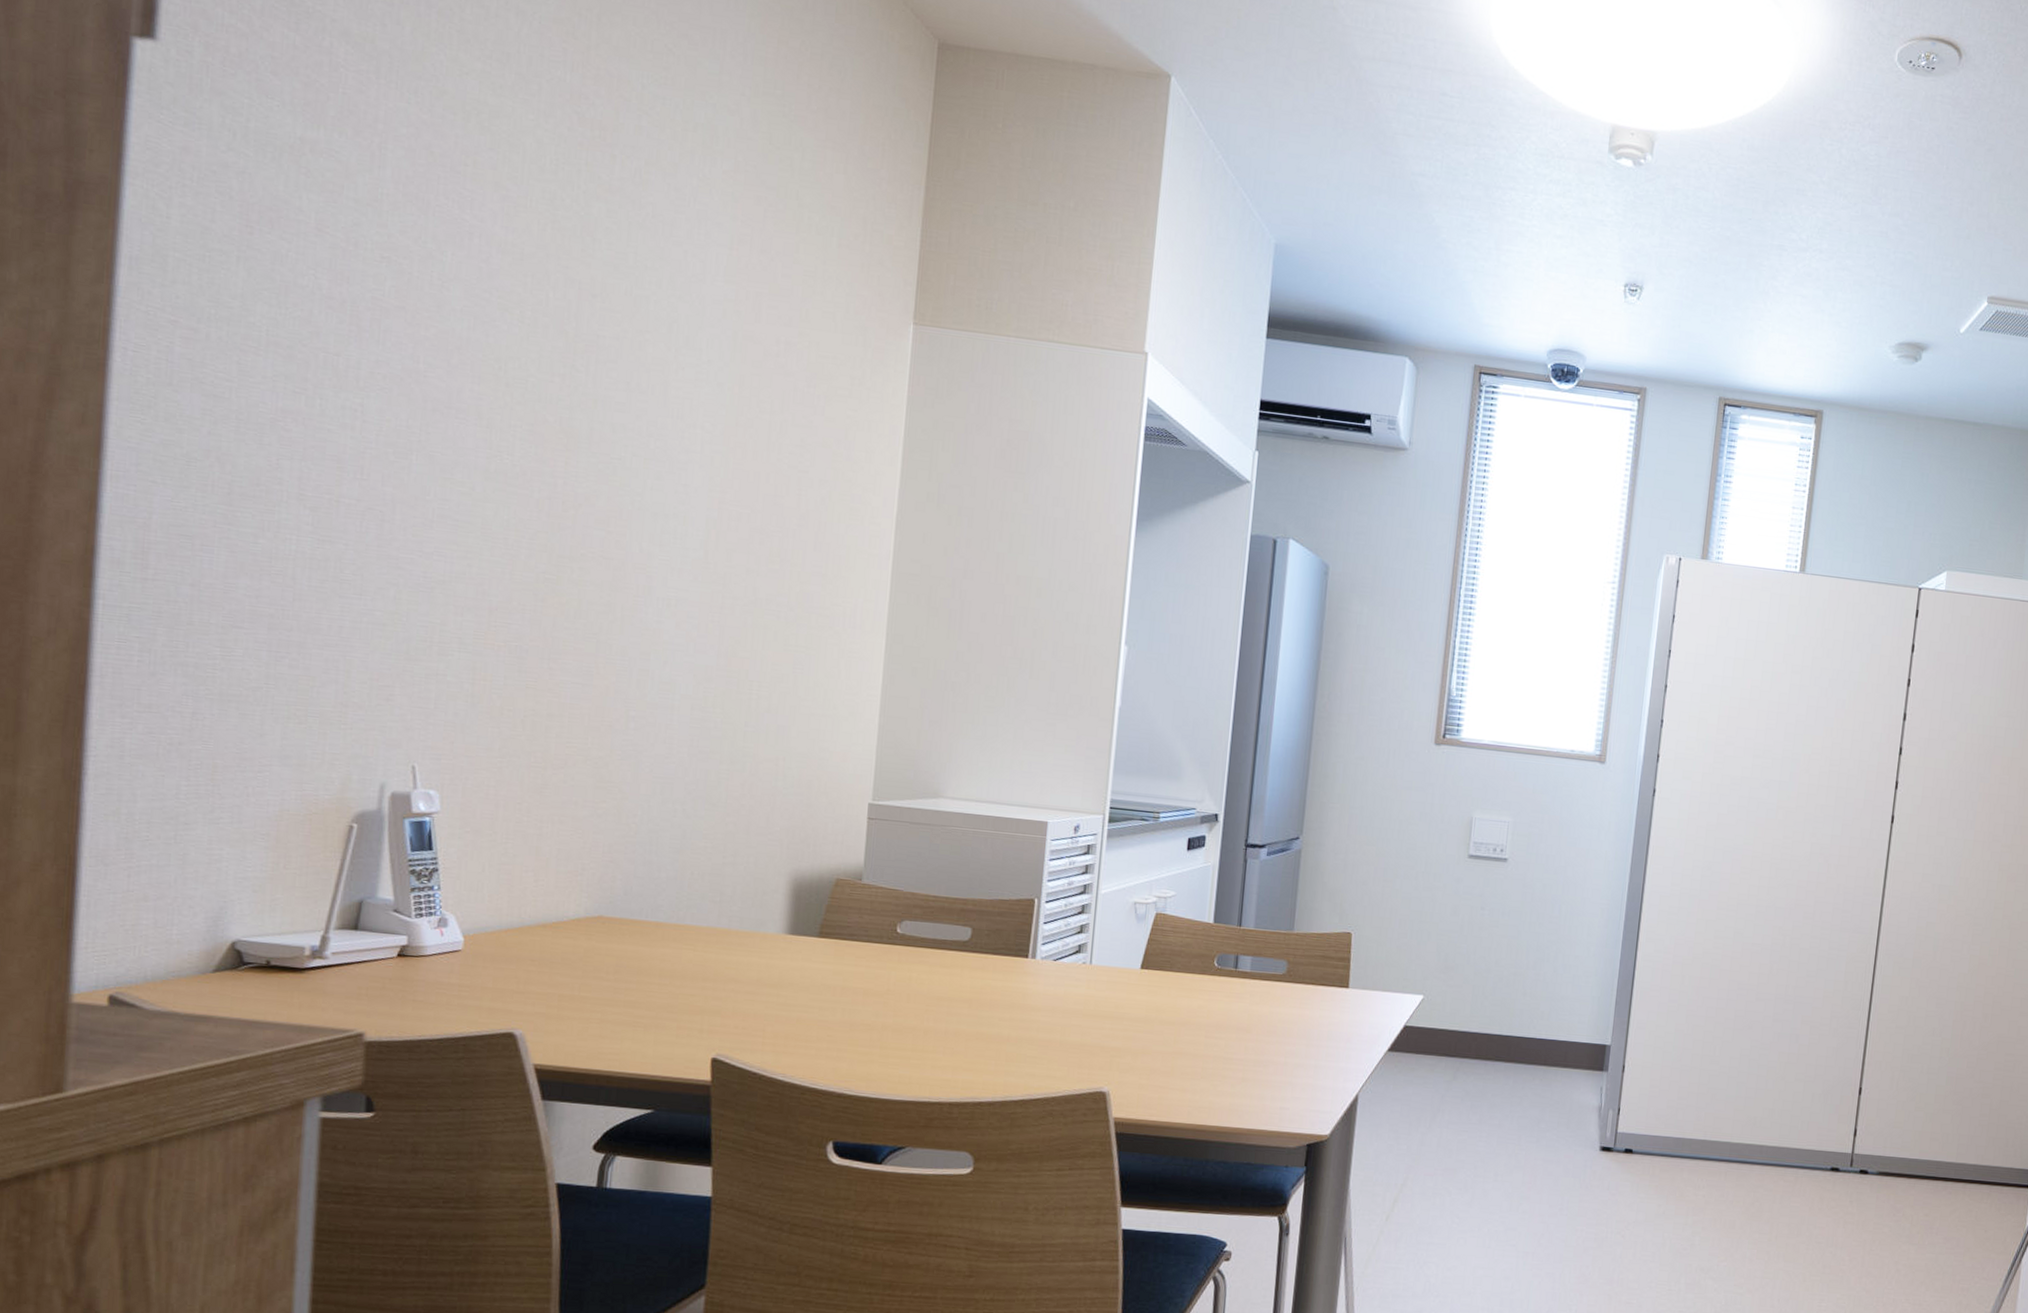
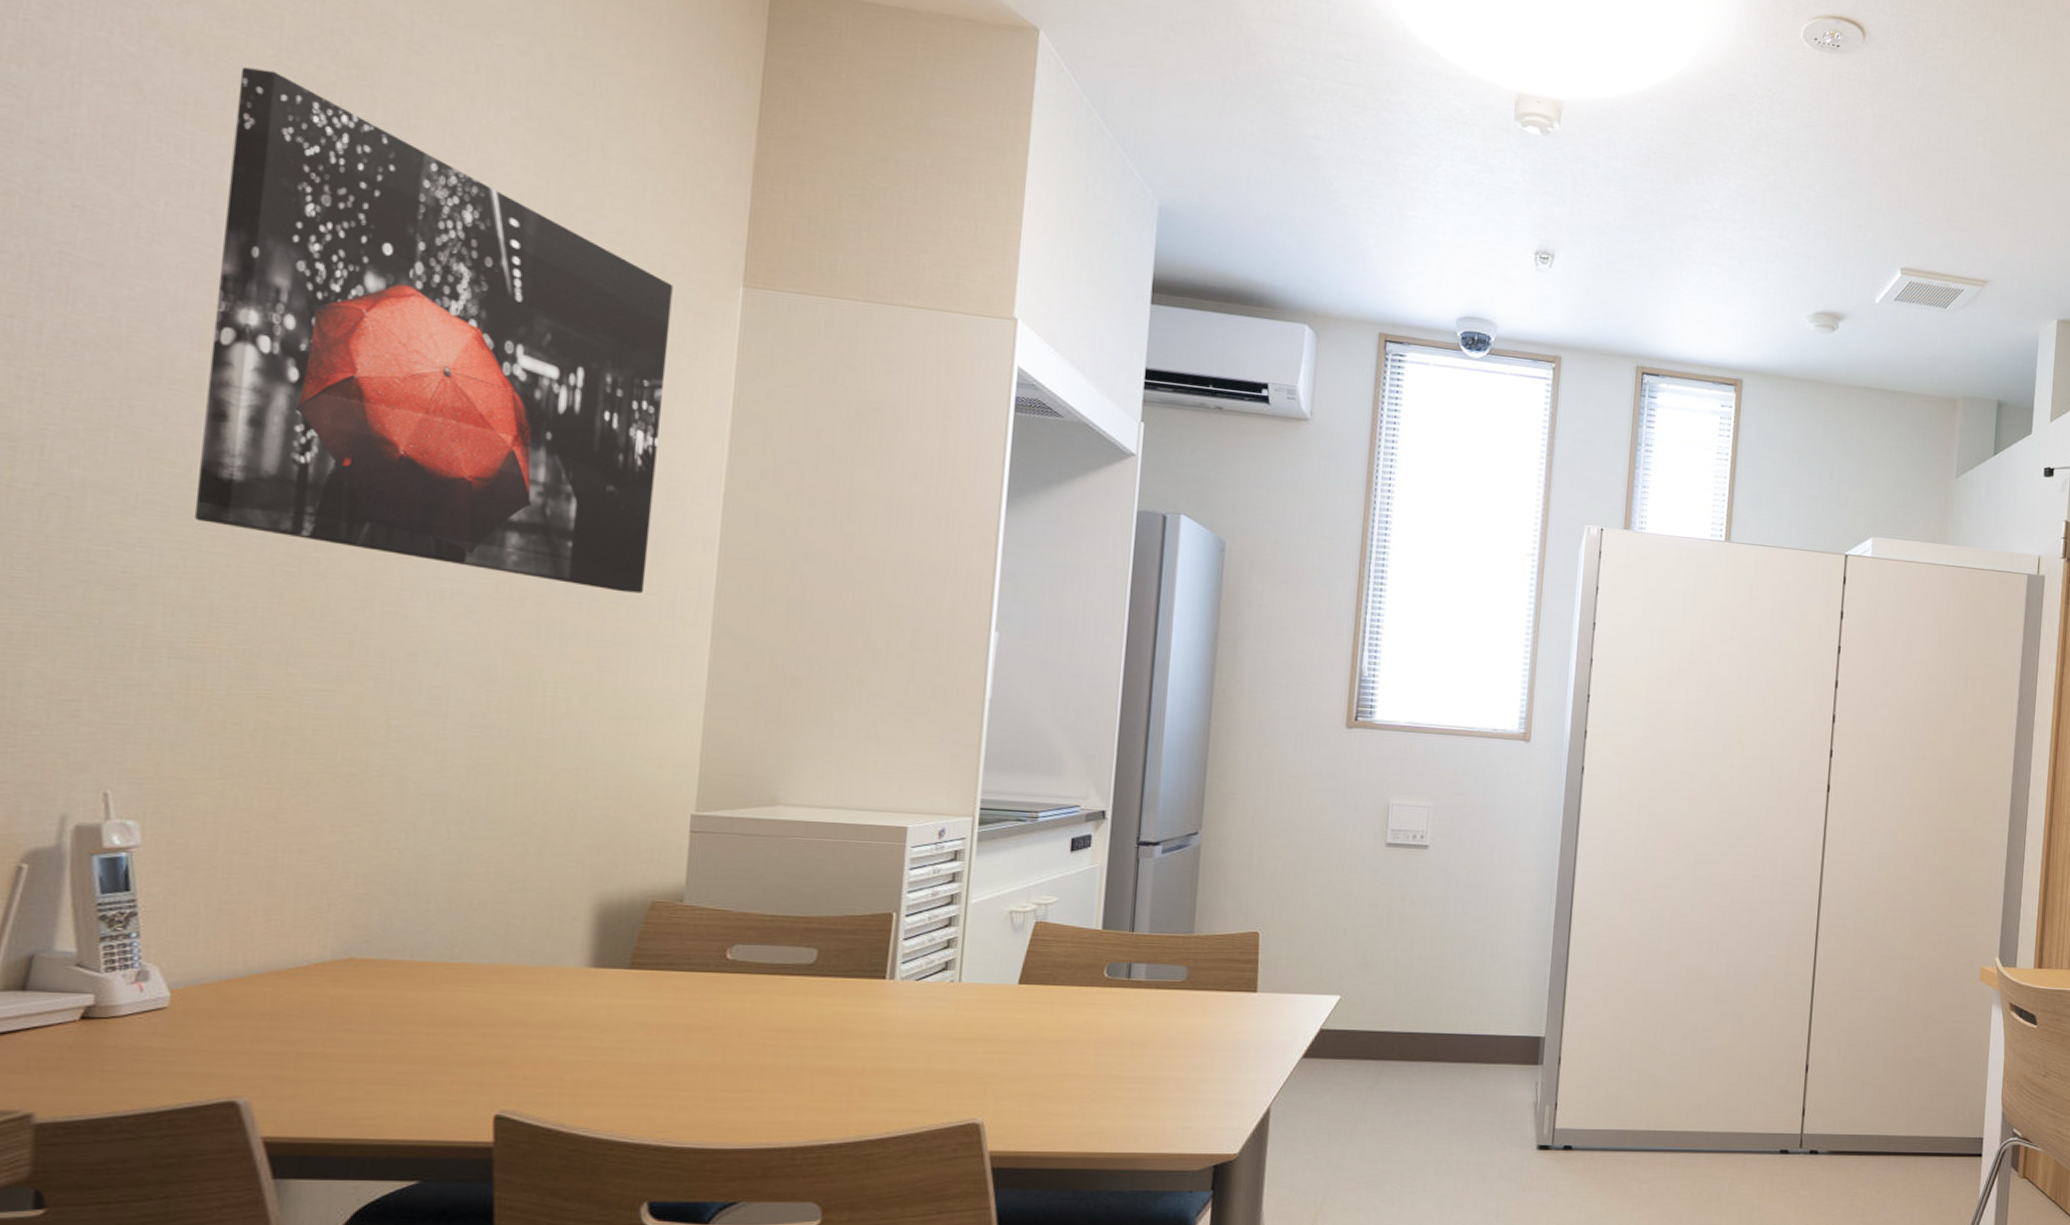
wall art: none [477,130,855,604] -> present [194,67,673,594]

